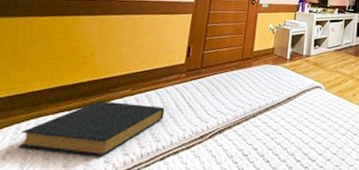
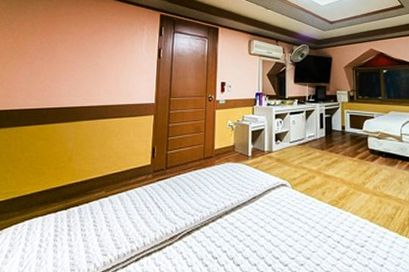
hardback book: present [18,100,165,157] -> none [16,202,136,257]

